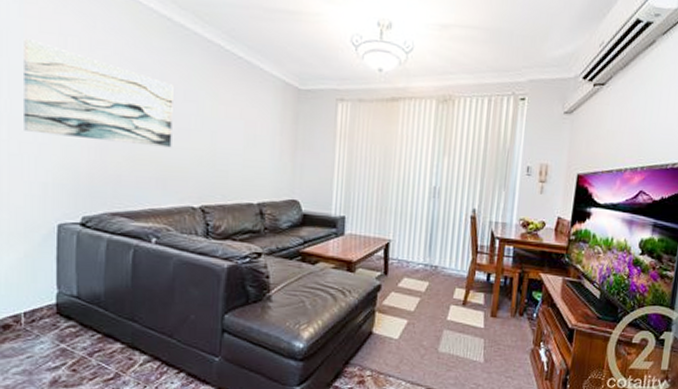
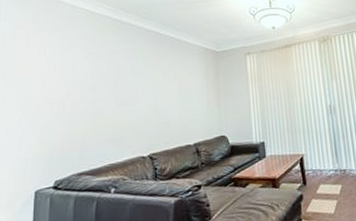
wall art: present [22,39,174,148] -> none [11,52,124,120]

